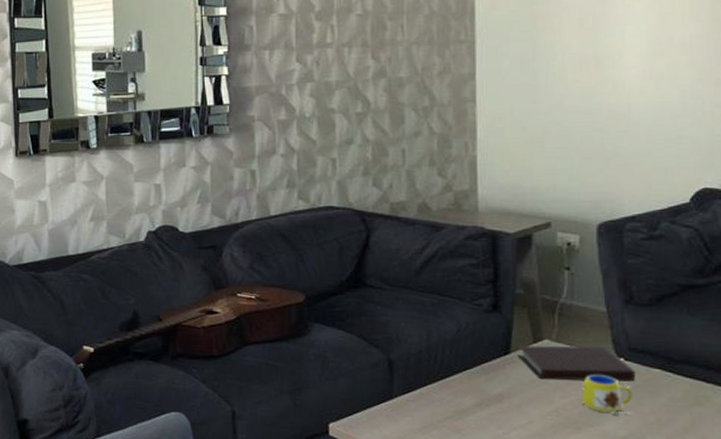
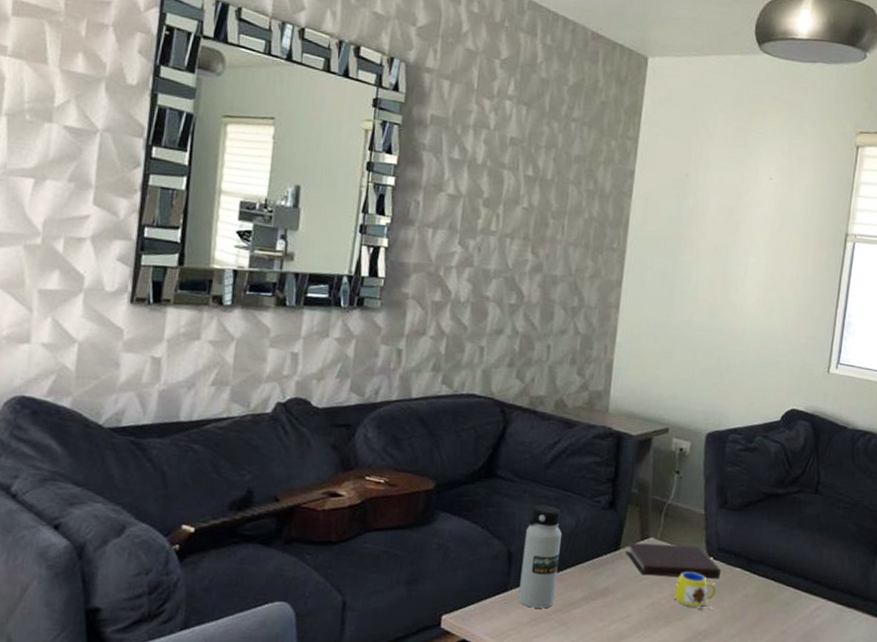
water bottle: none [404,311,444,416] -> present [518,504,562,609]

